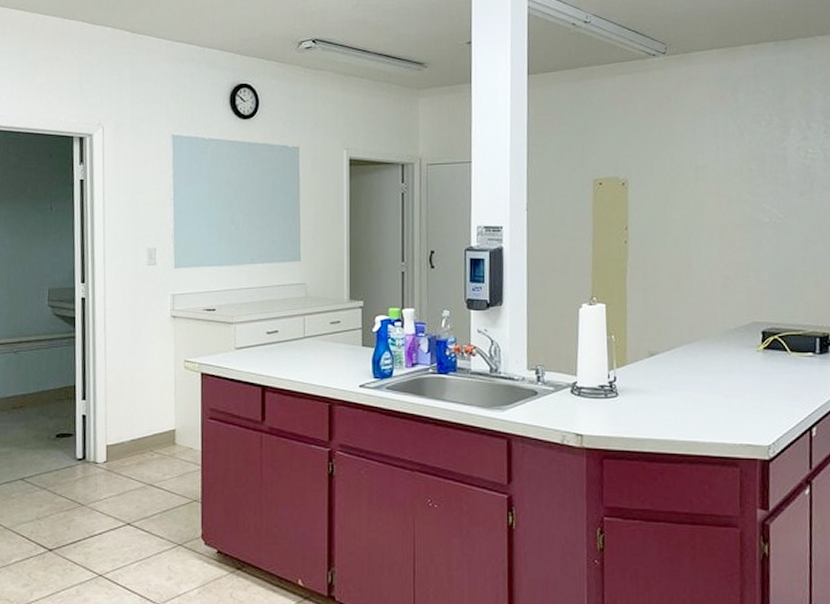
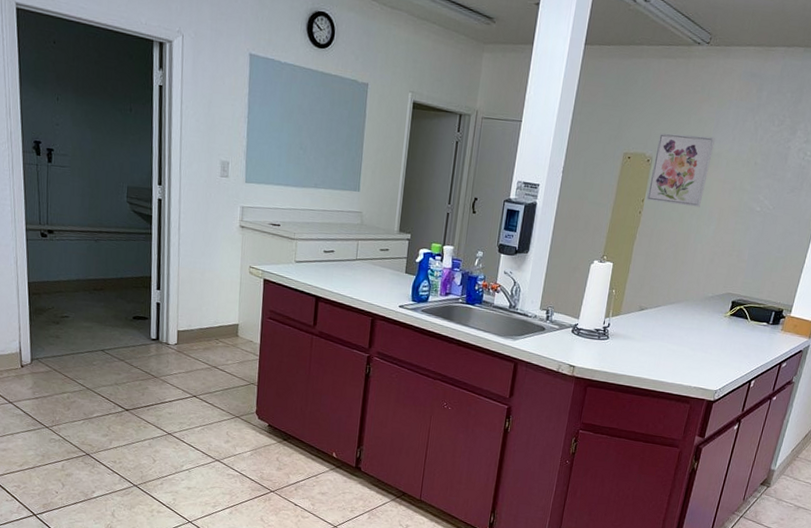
wall art: none [629,148,697,228] -> present [646,132,715,208]

